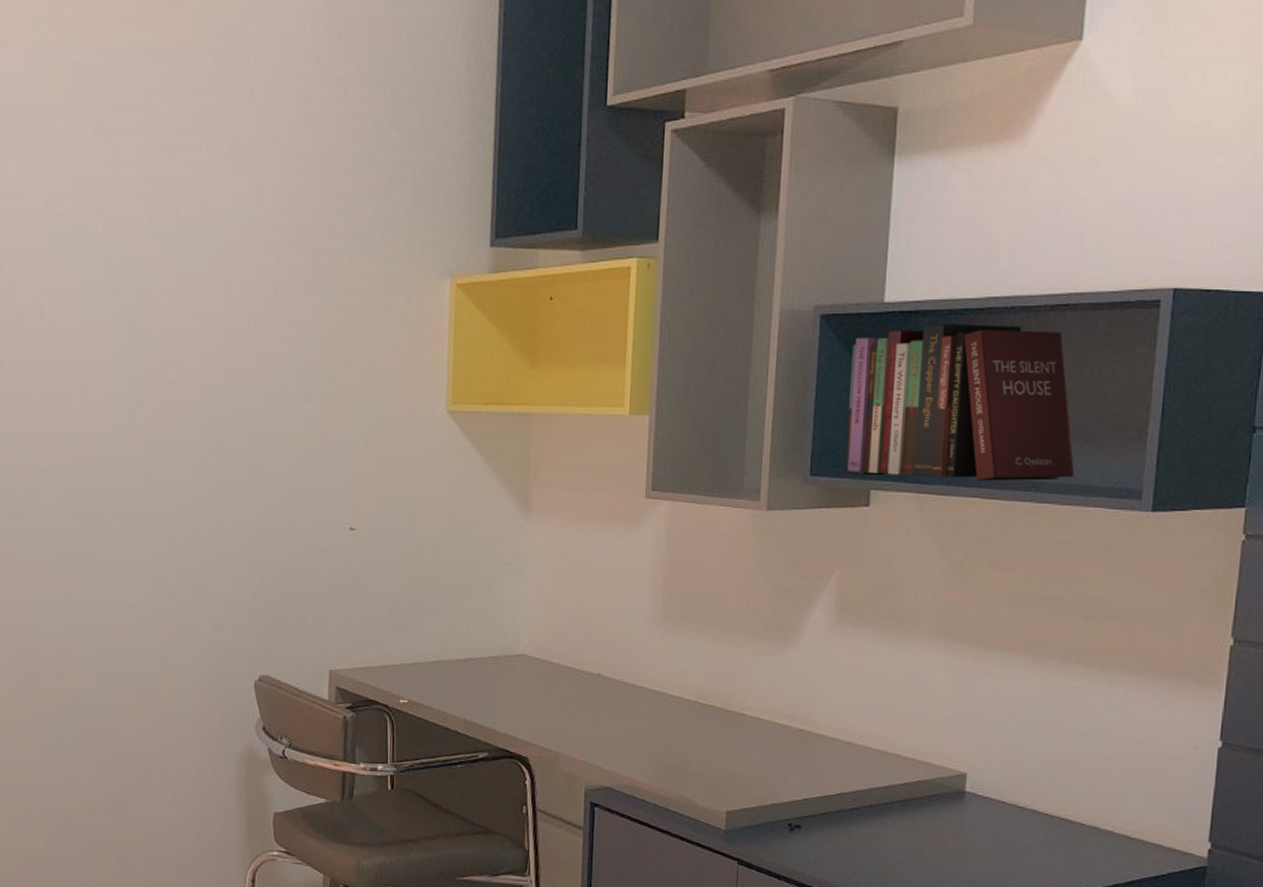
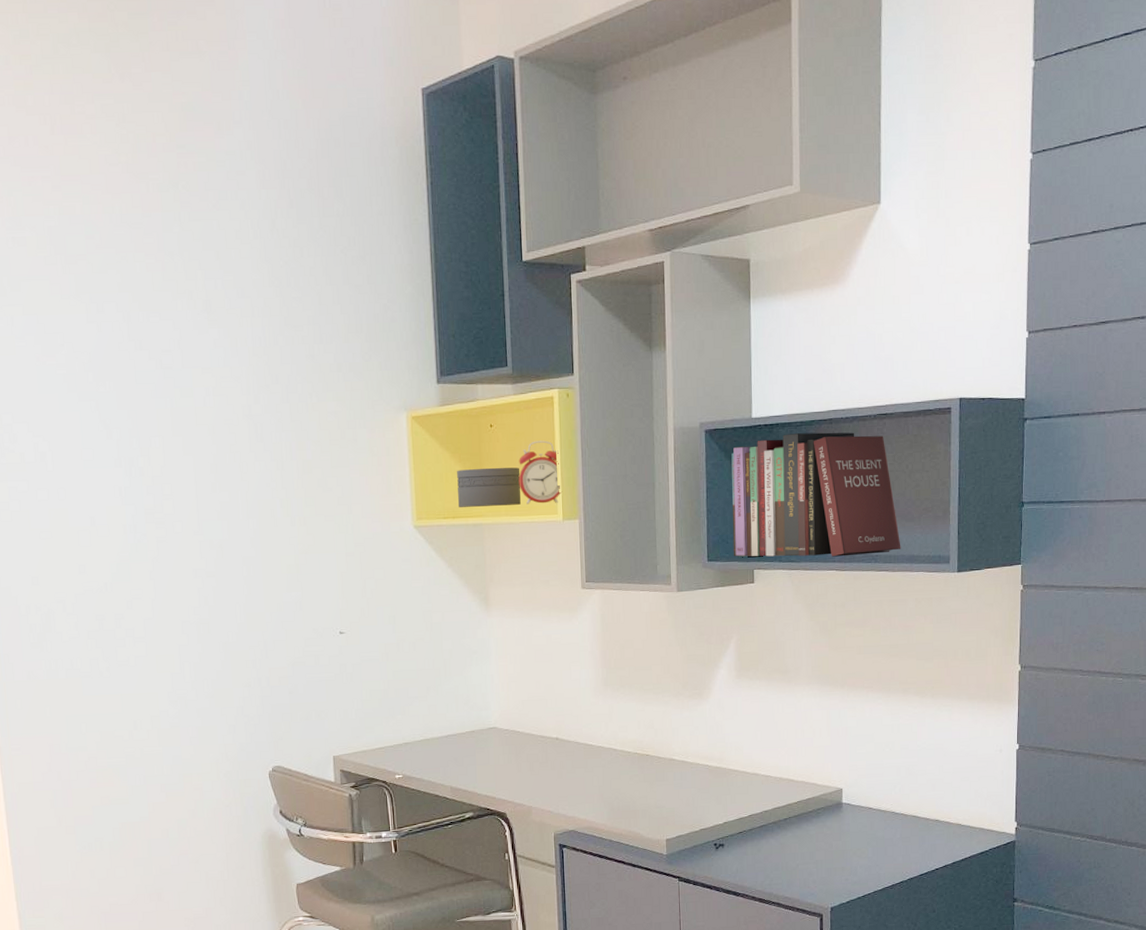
decorative box: none [503,347,582,393] -> present [457,467,521,507]
alarm clock: none [578,318,632,394] -> present [518,440,563,504]

